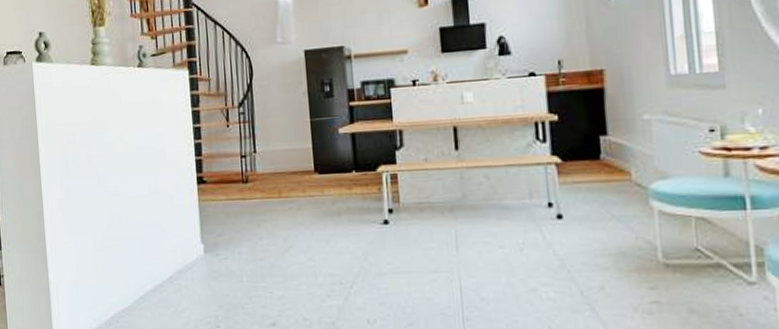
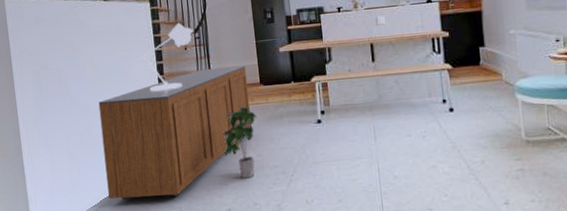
sideboard: none [128,149,303,304] -> present [98,66,251,200]
table lamp: none [175,94,238,175] -> present [139,22,194,91]
potted plant: none [267,198,310,287] -> present [221,106,258,179]

